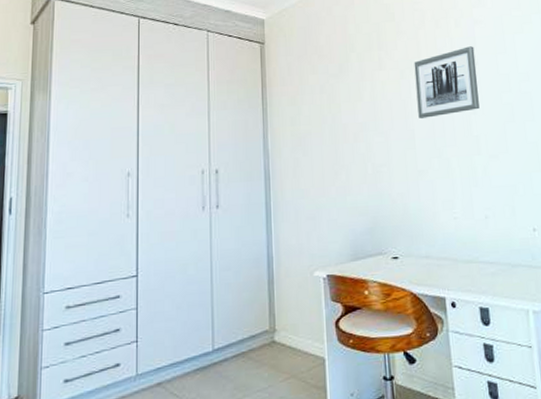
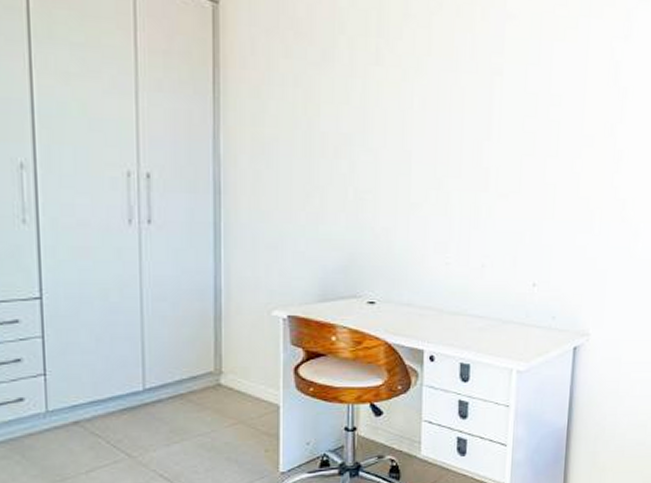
wall art: present [414,46,480,118] -> none [419,49,501,138]

